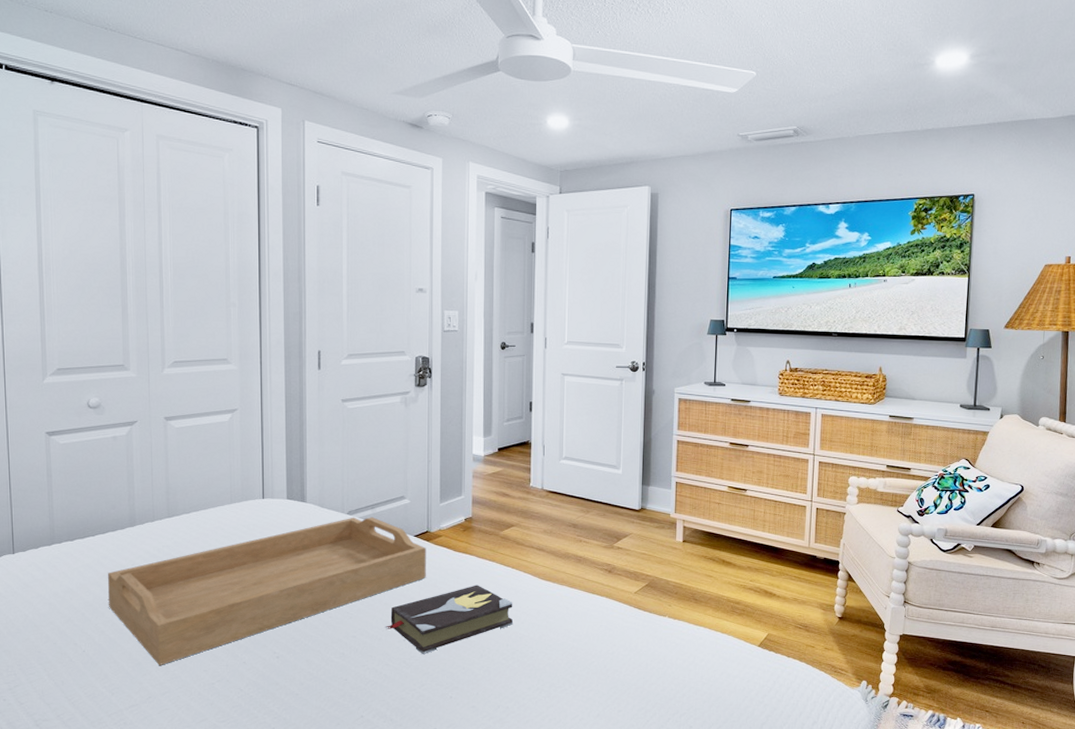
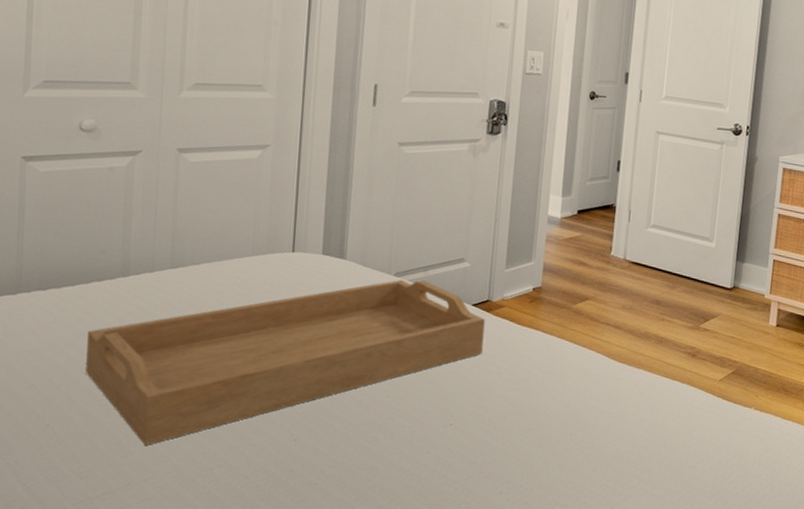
hardback book: present [385,585,513,655] -> none [428,364,581,442]

